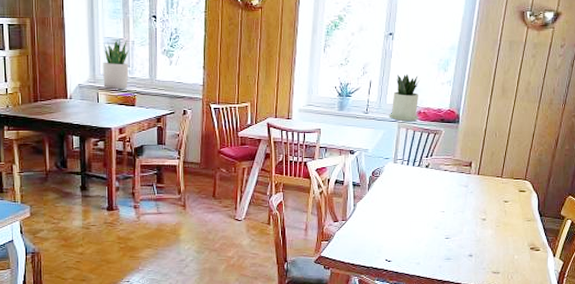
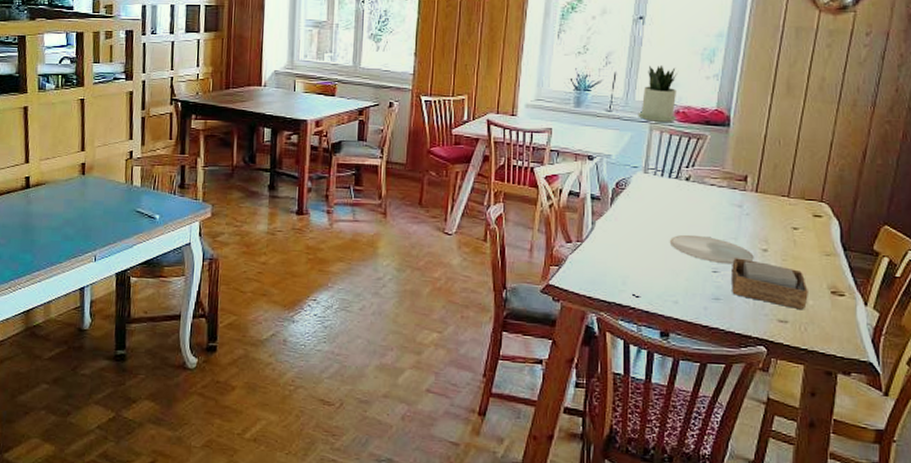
planter: present [103,38,129,89] -> none [301,21,332,77]
plate: none [413,210,476,232] -> present [669,234,754,265]
napkin holder: none [458,226,514,263] -> present [730,258,808,310]

